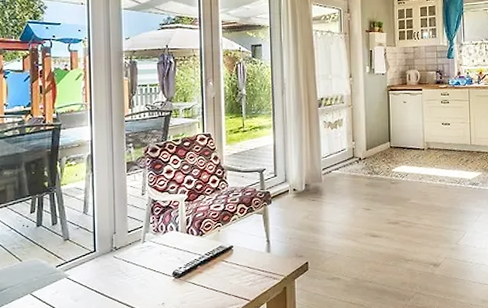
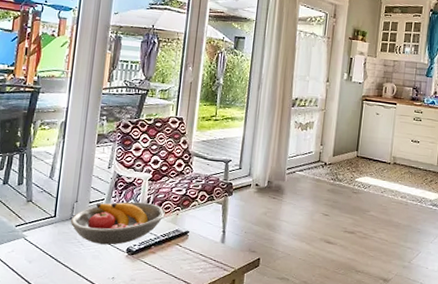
fruit bowl: none [111,224,206,273] -> present [70,201,165,245]

